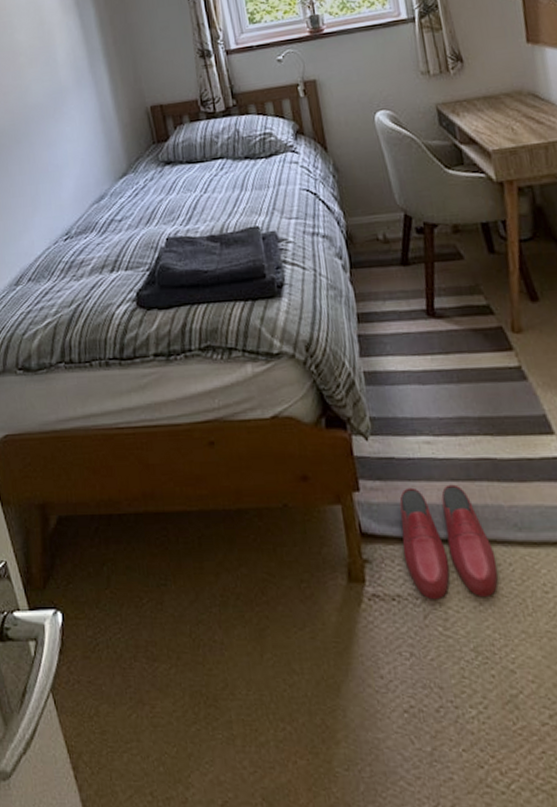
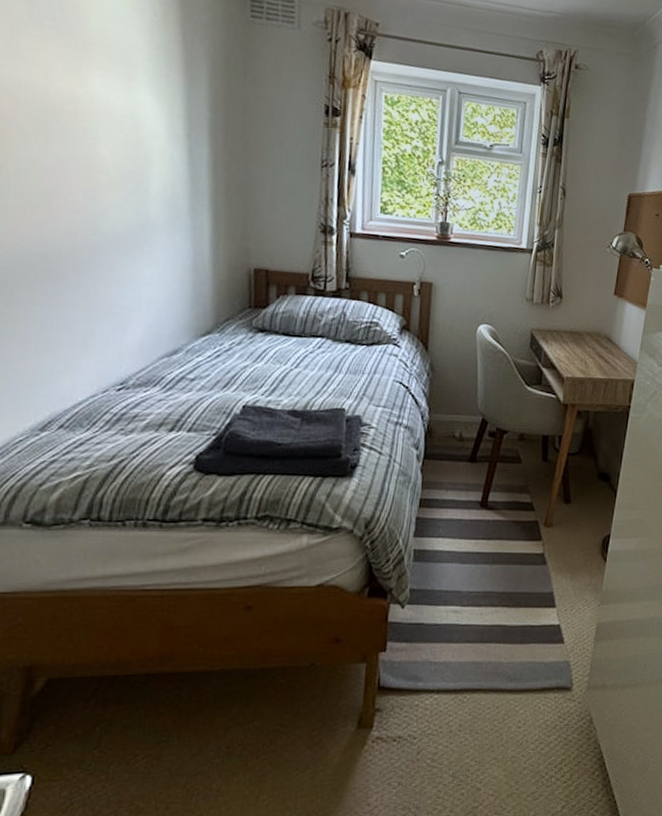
slippers: present [399,484,498,600] -> none [412,646,488,739]

